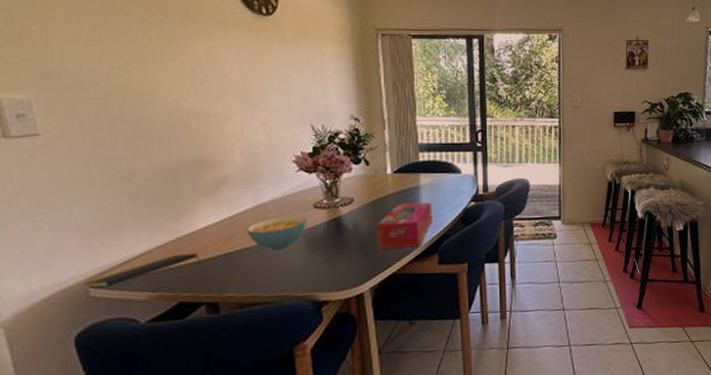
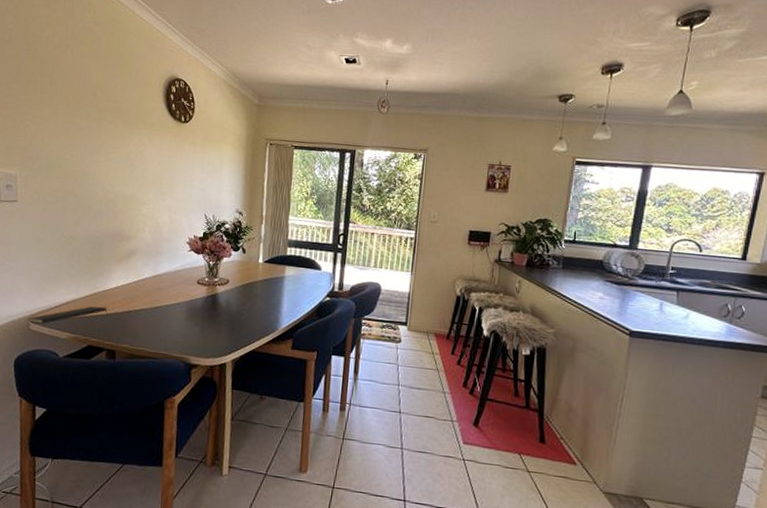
cereal bowl: present [247,215,307,250] -> none [144,287,191,315]
tissue box: present [377,202,433,249] -> none [243,289,293,331]

